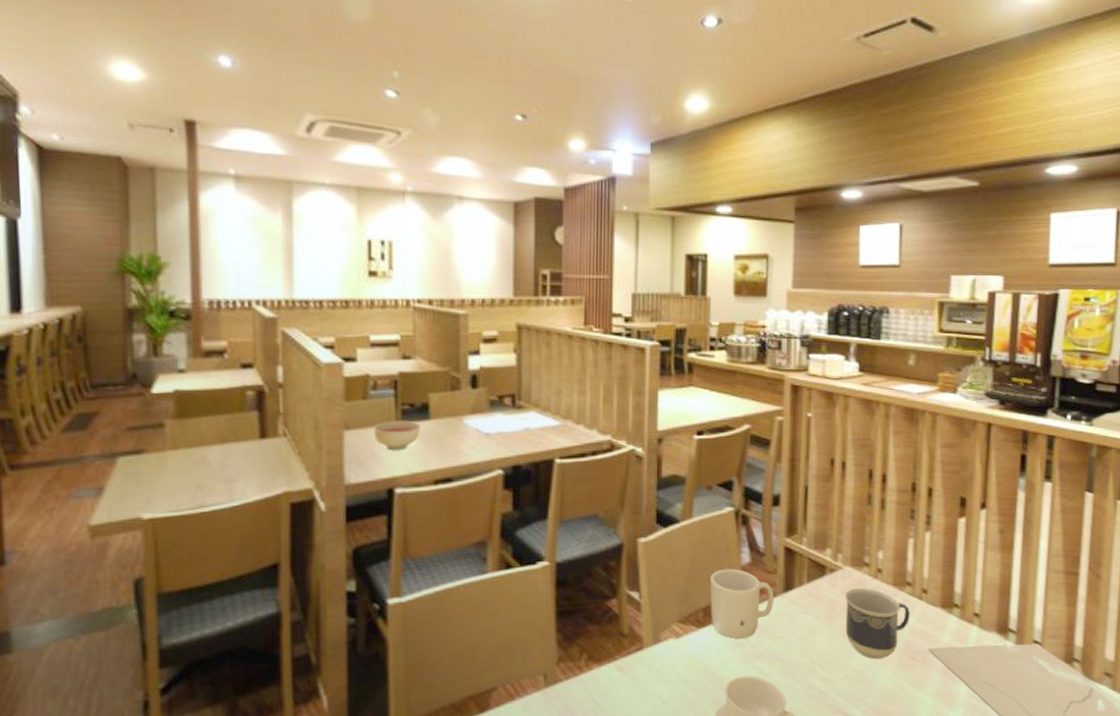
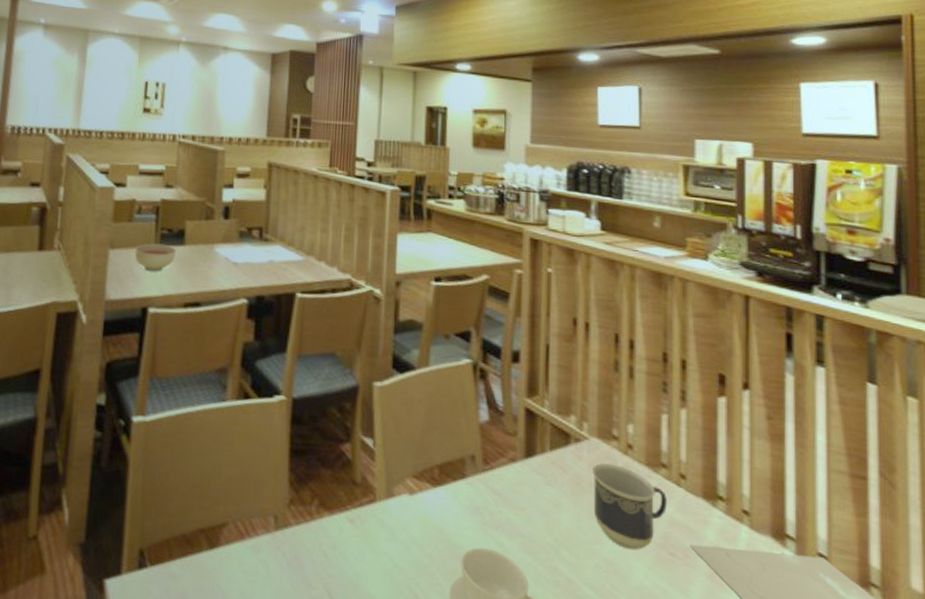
mug: present [709,568,775,639] -> none [445,424,515,505]

